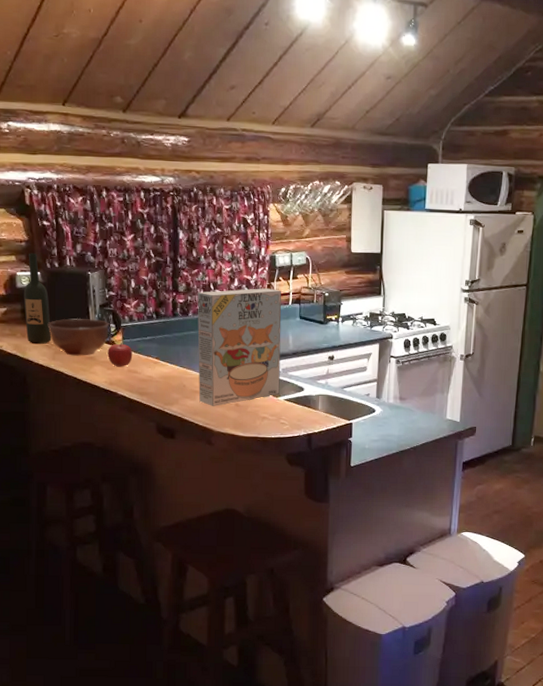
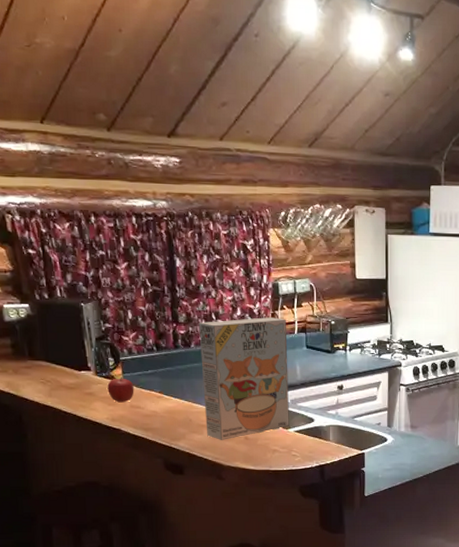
wine bottle: present [23,253,52,345] -> none [12,283,47,381]
bowl: present [47,318,109,356] -> none [41,352,107,392]

